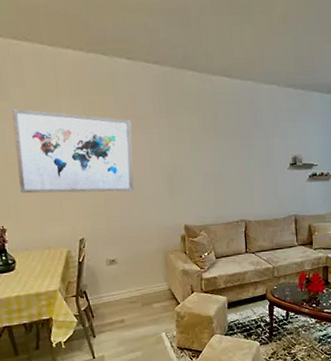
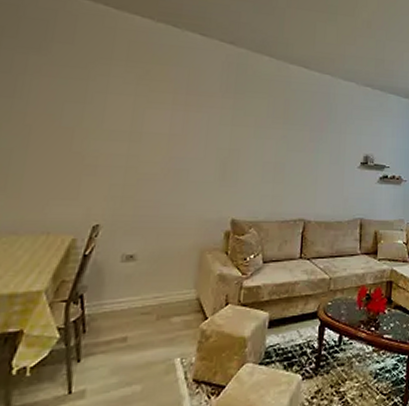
wall art: present [11,108,134,194] -> none [28,64,191,174]

